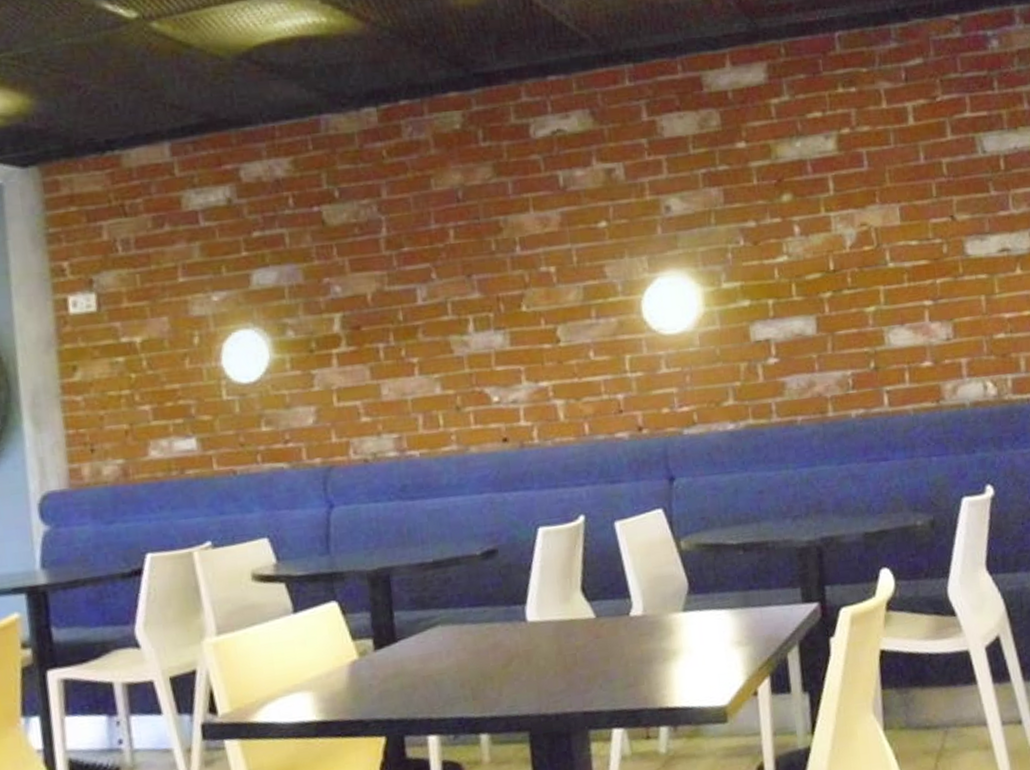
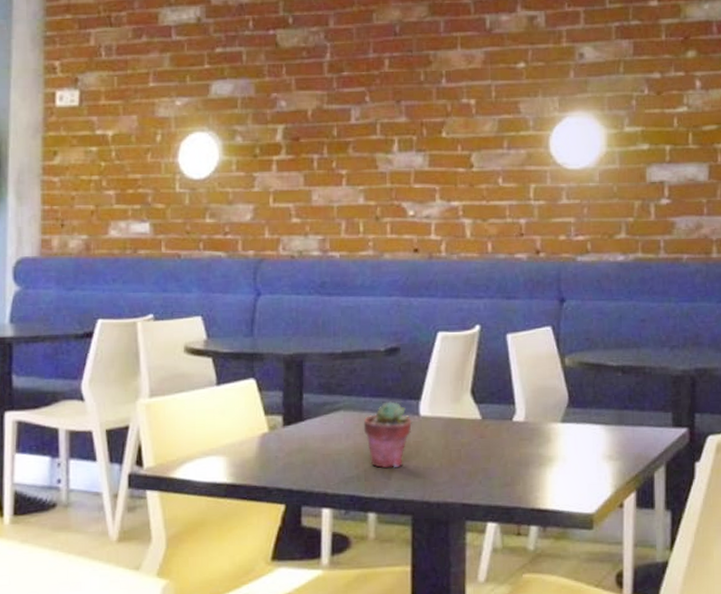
potted succulent: none [464,609,520,684] -> present [363,401,412,468]

